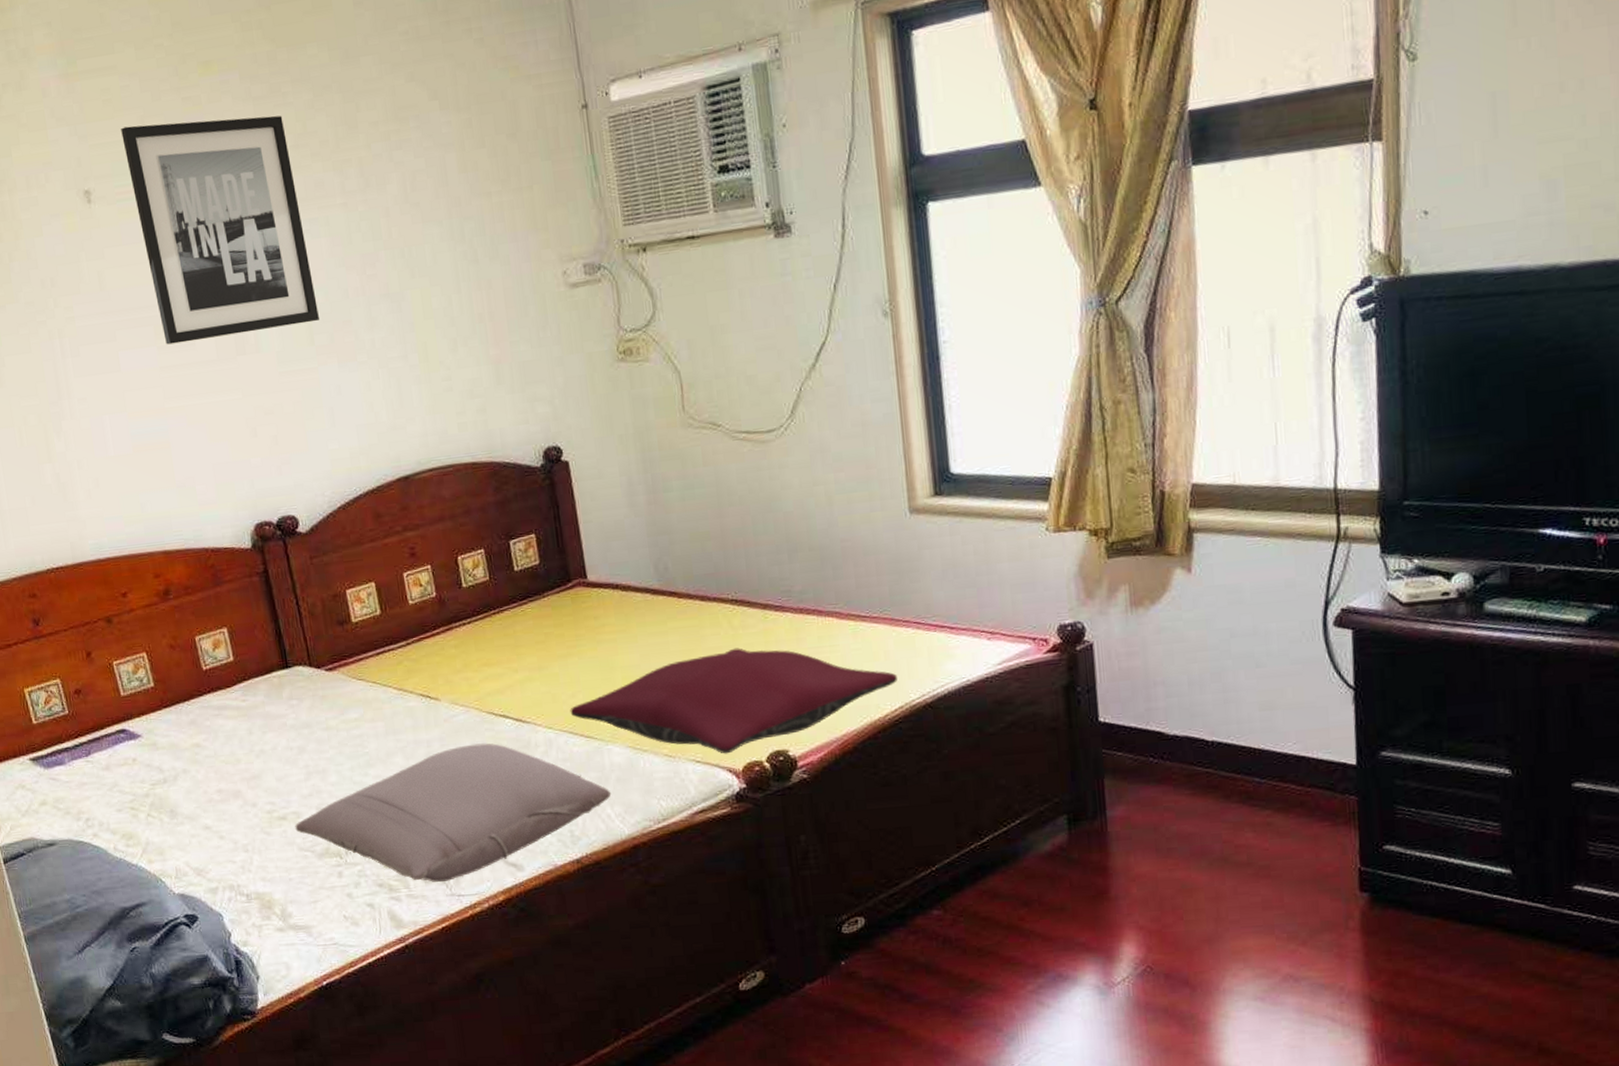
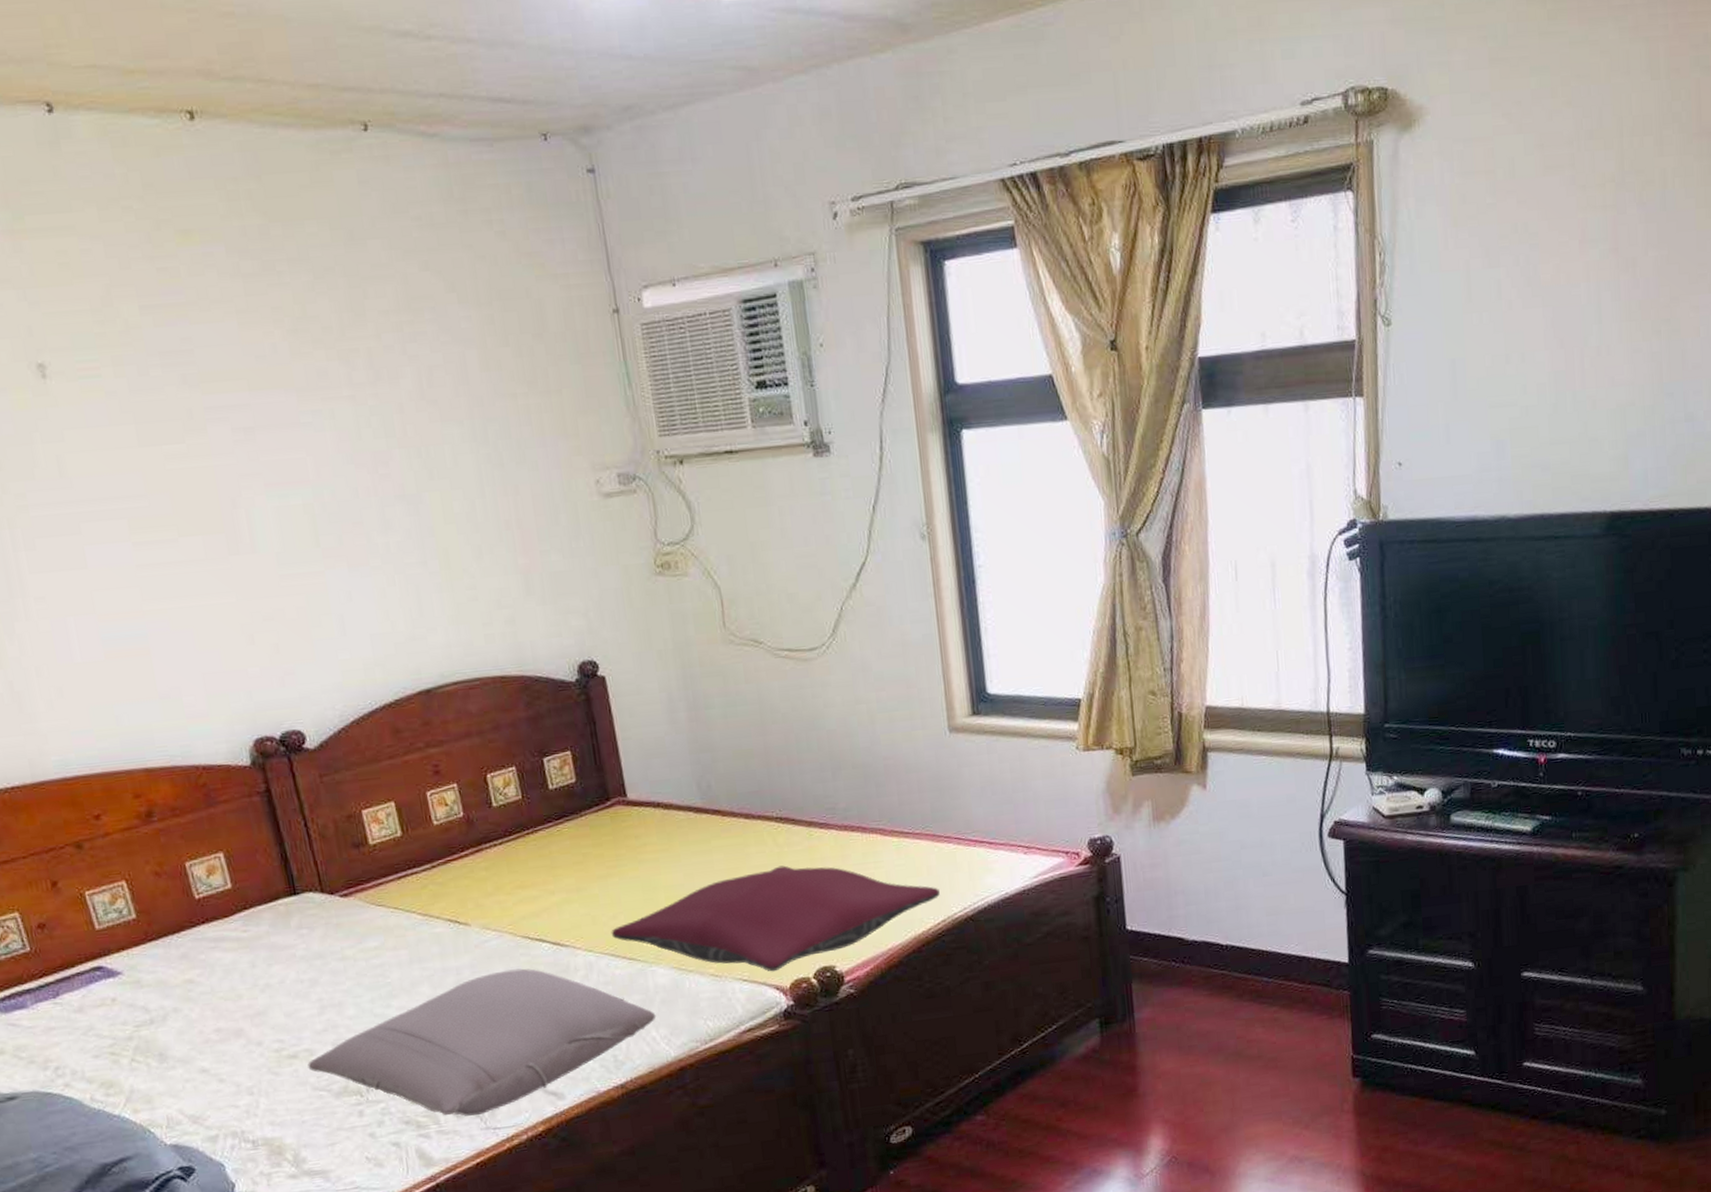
wall art: present [121,115,319,345] -> none [82,294,325,541]

